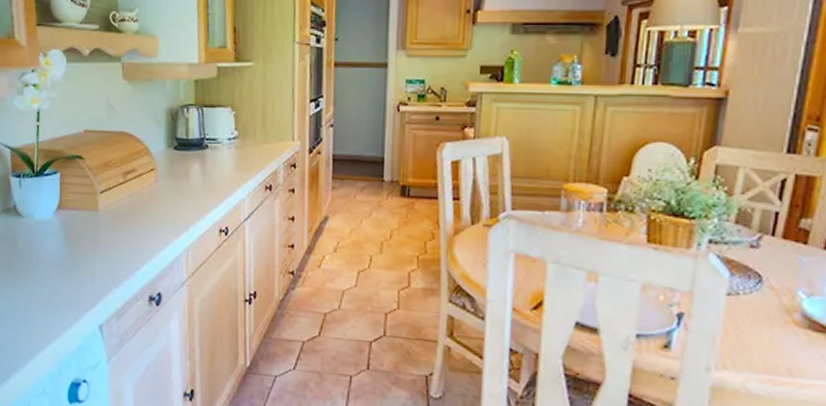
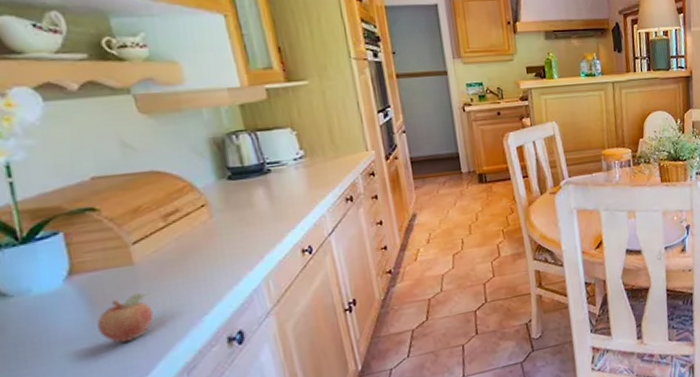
fruit: none [67,235,103,276] -> present [97,292,154,343]

